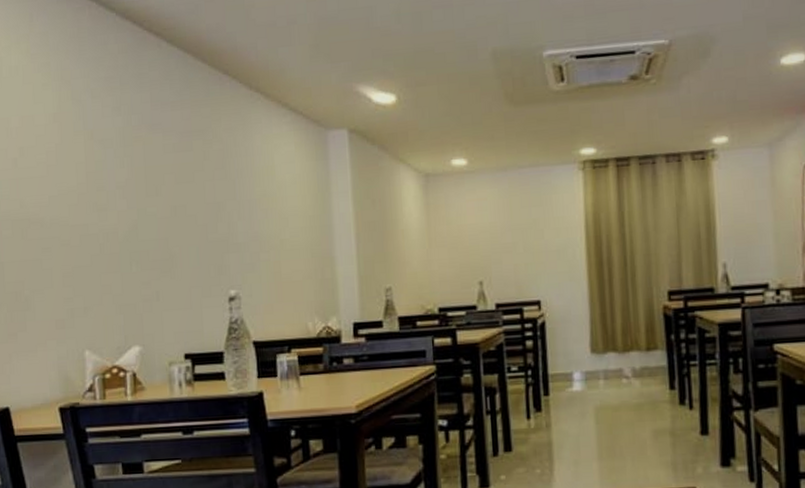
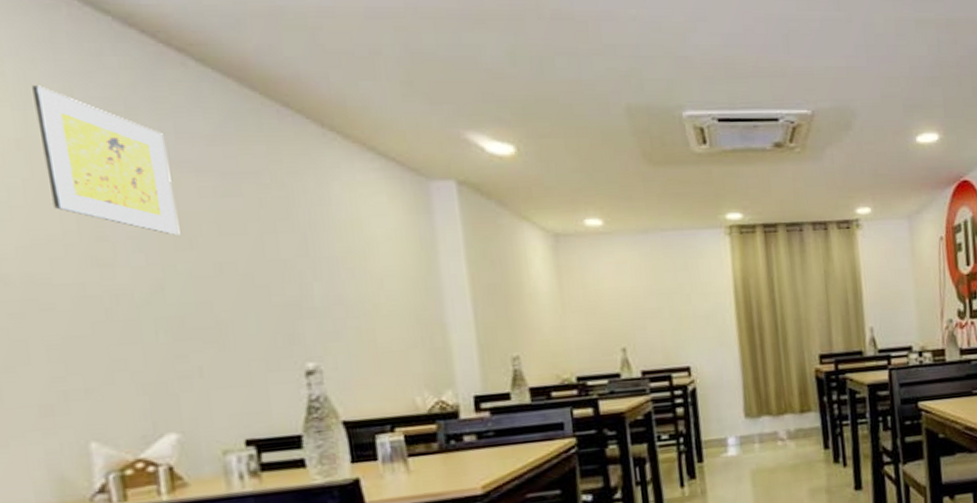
wall art: none [65,71,150,185] -> present [32,85,180,235]

